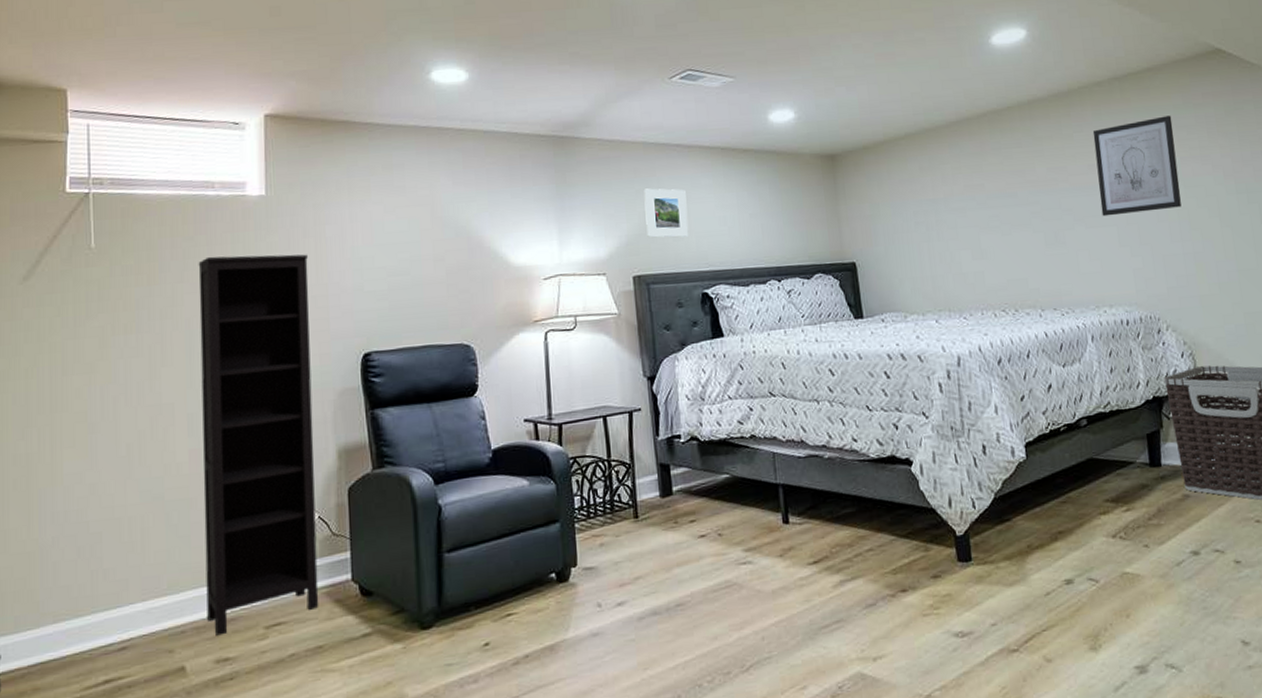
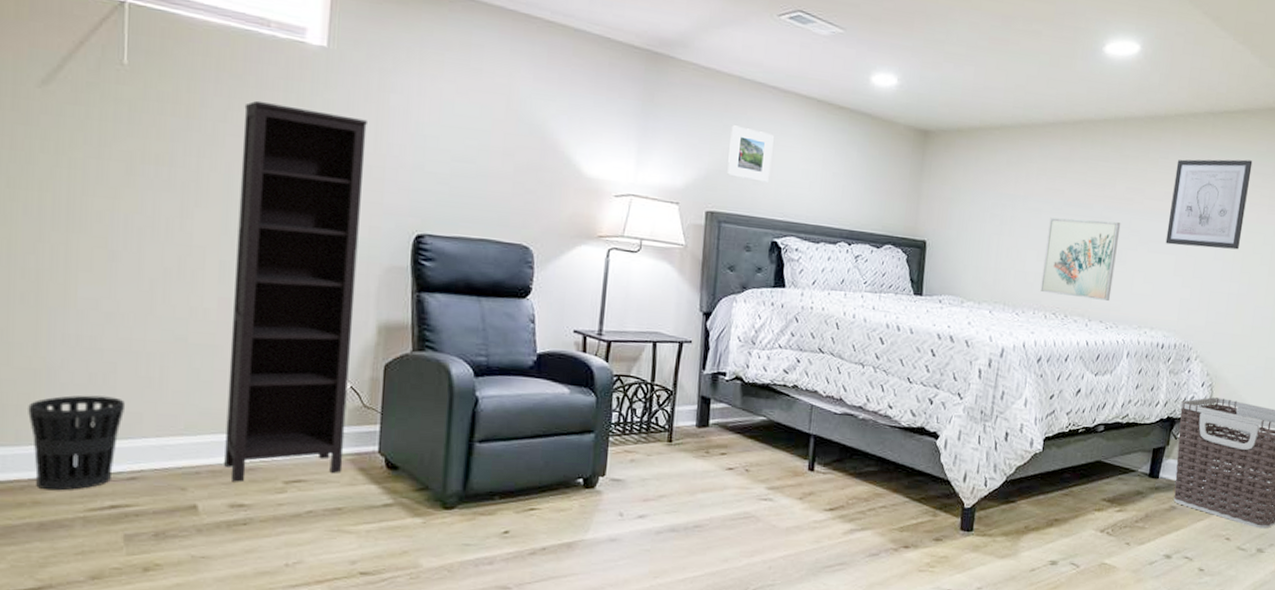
wastebasket: none [25,567,111,675] -> present [28,395,124,491]
wall art: none [976,205,1059,291] -> present [1040,217,1121,301]

